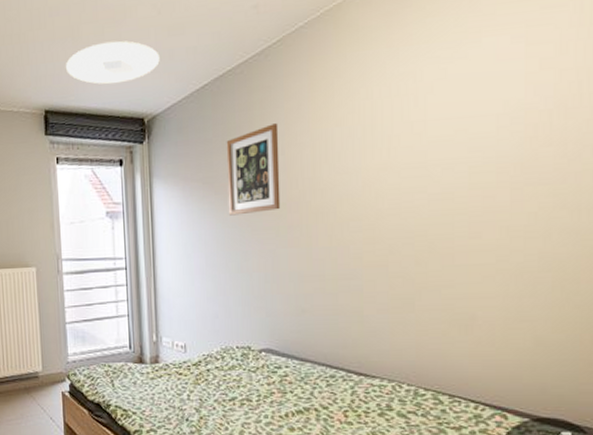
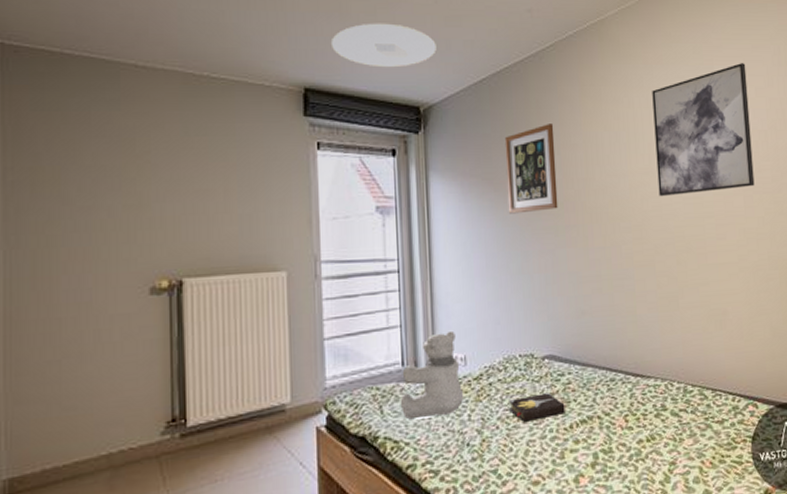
teddy bear: none [128,321,183,394] -> present [400,330,463,420]
hardback book: none [225,381,283,407] -> present [509,391,567,423]
wall art: none [396,30,529,194] -> present [652,63,755,197]

